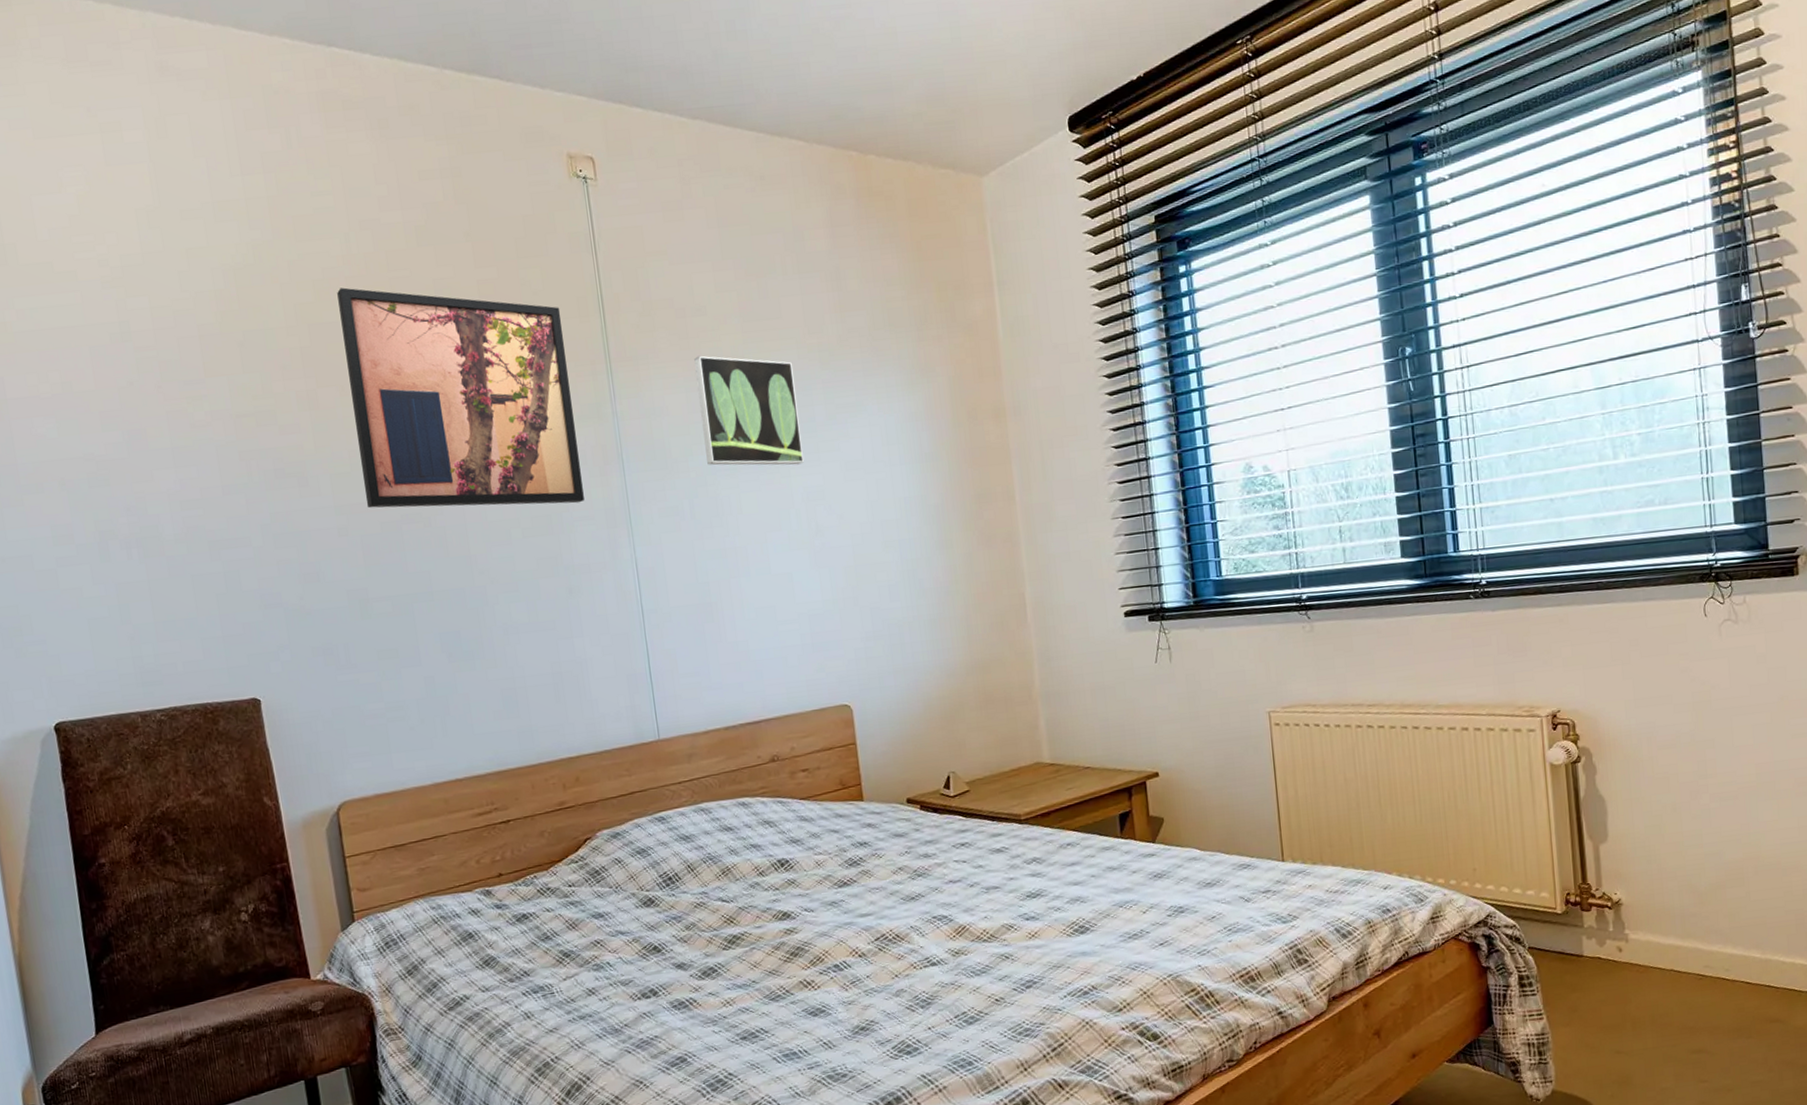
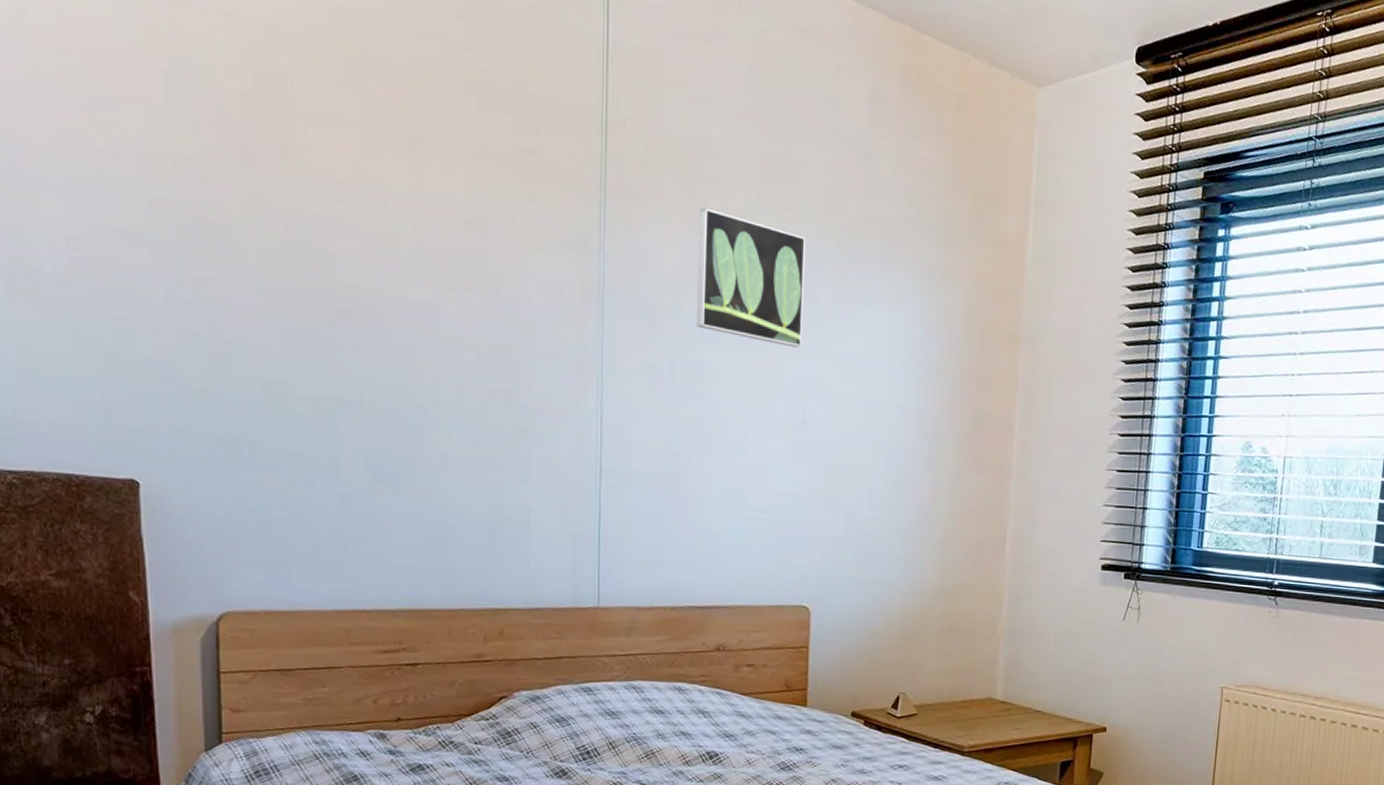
wall art: present [337,287,584,508] -> none [294,35,557,339]

